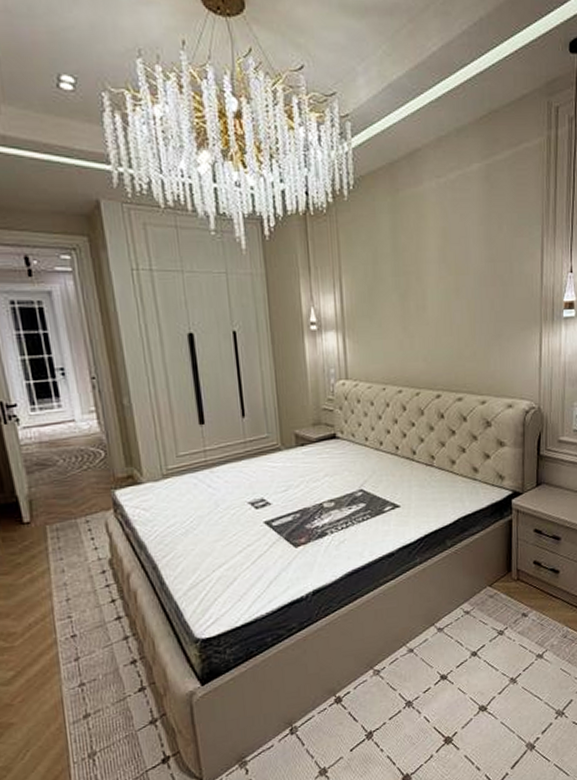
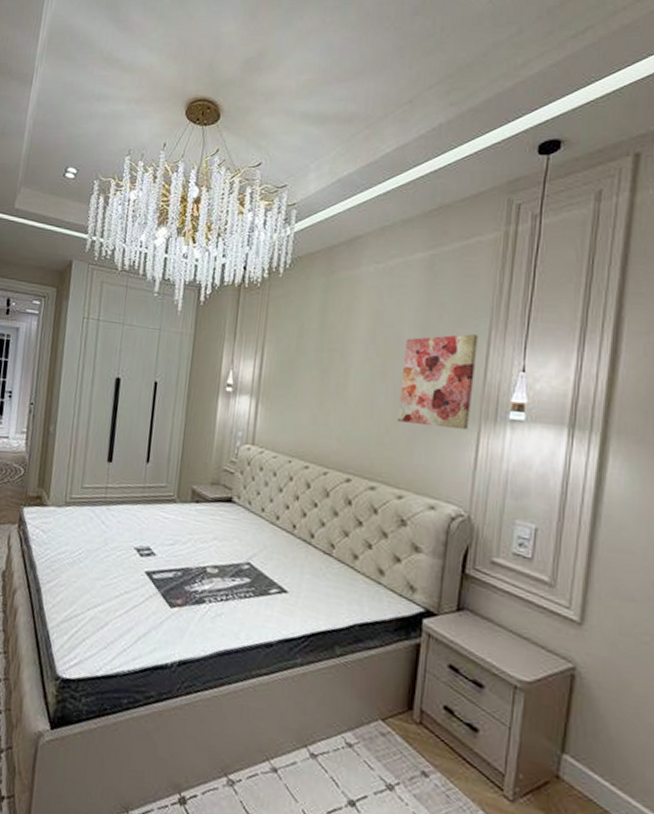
wall art: none [473,242,534,334] -> present [398,334,478,431]

